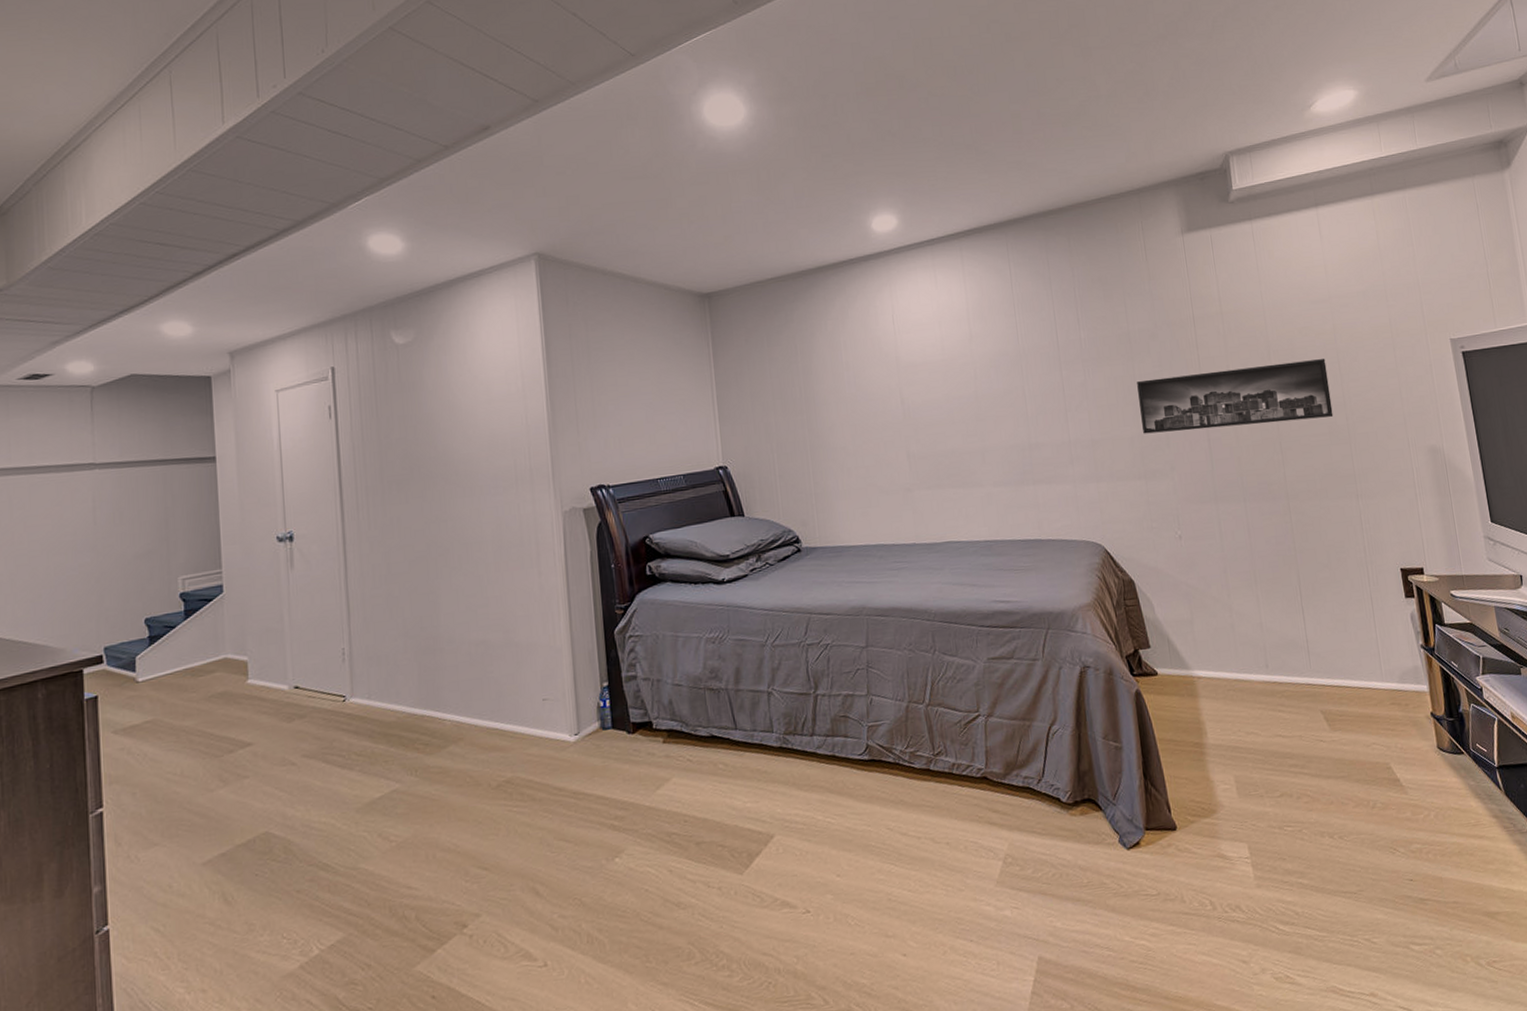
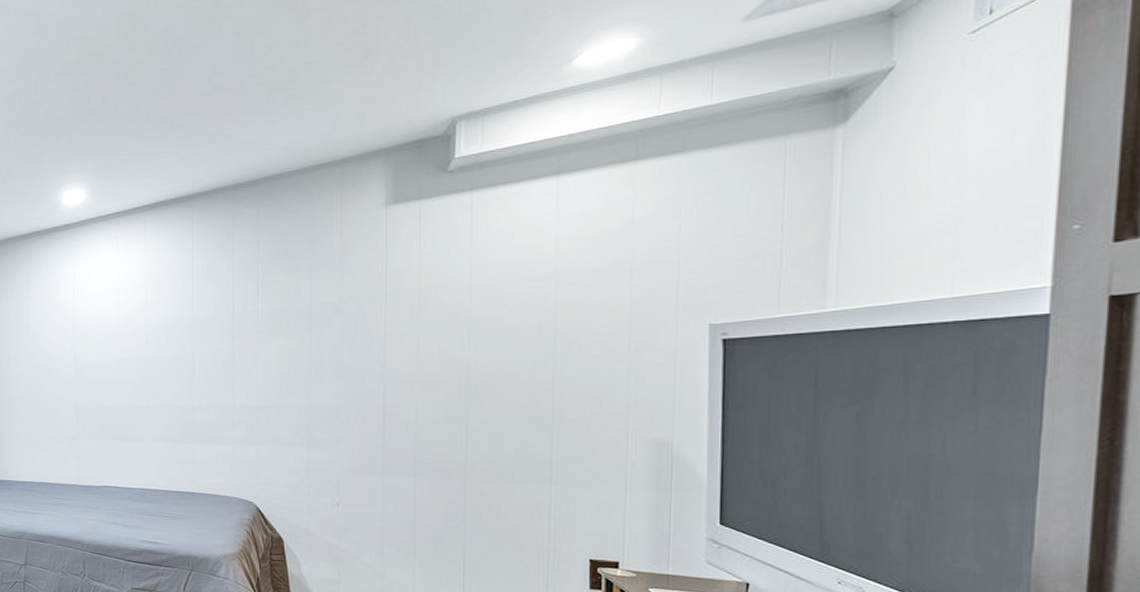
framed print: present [1137,359,1334,434] -> none [313,340,538,405]

